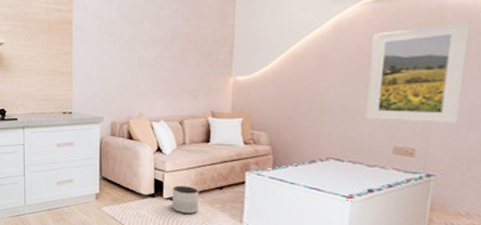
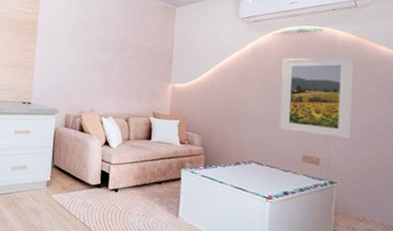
planter: present [171,185,199,215] -> none [115,178,141,207]

